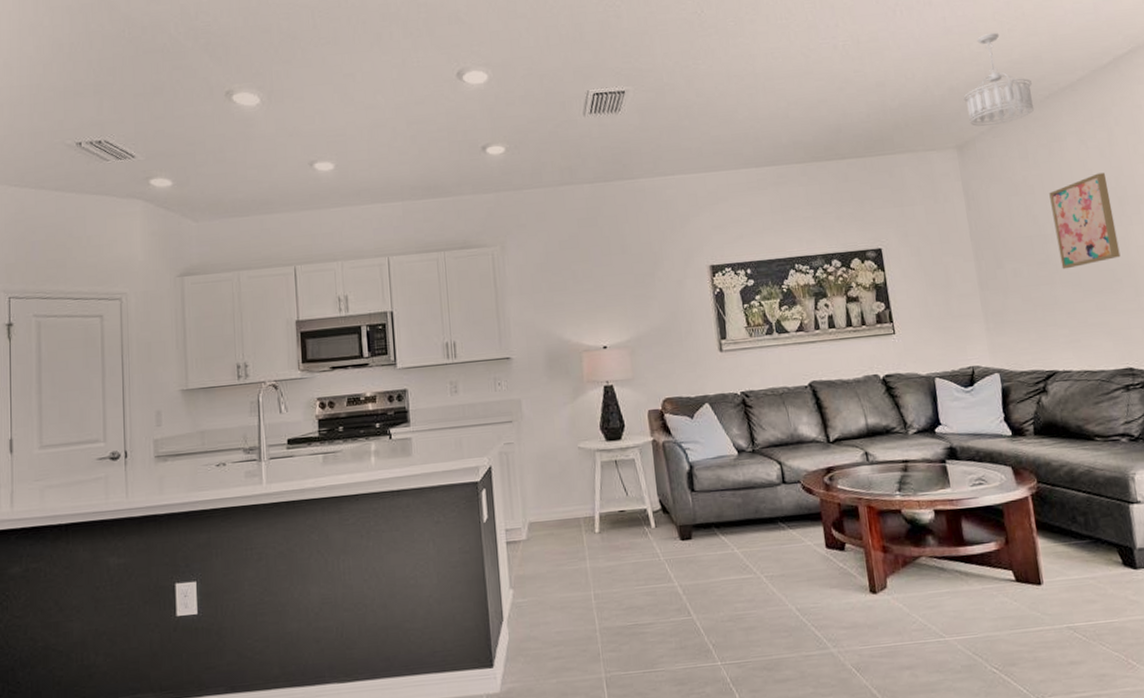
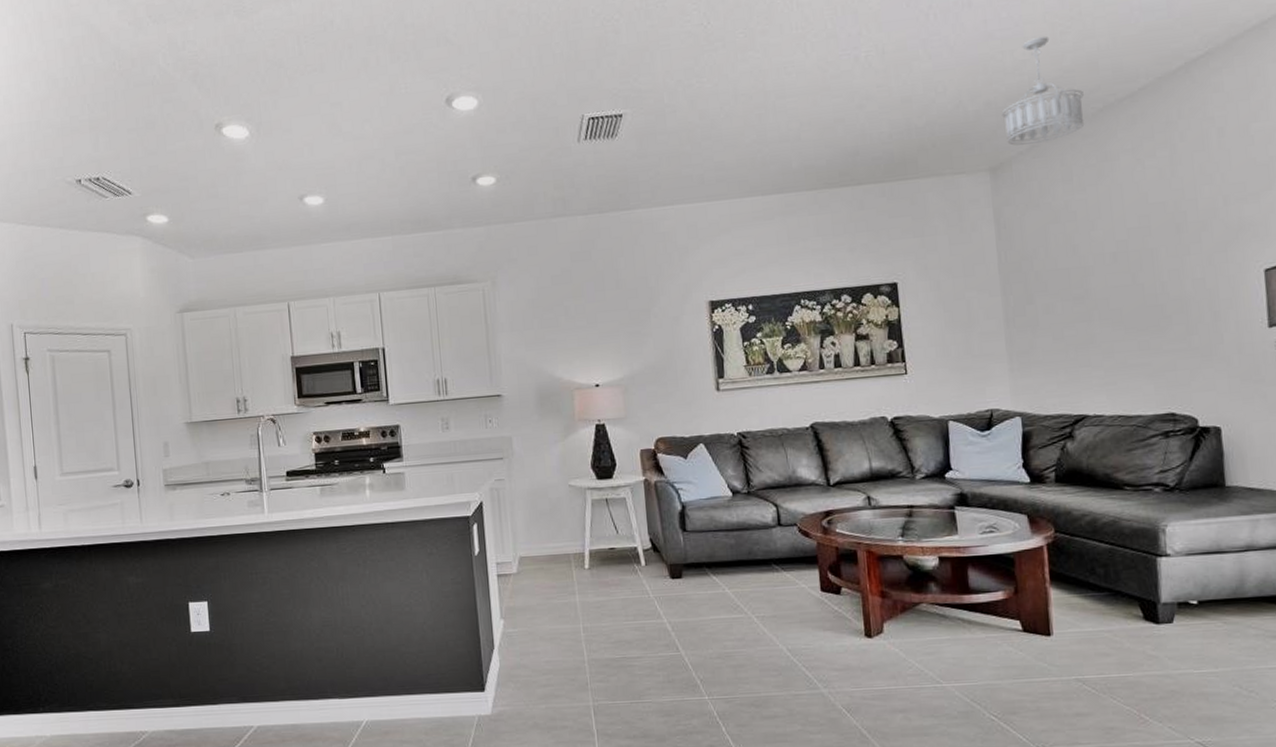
wall art: present [1049,173,1121,269] -> none [1094,196,1173,305]

